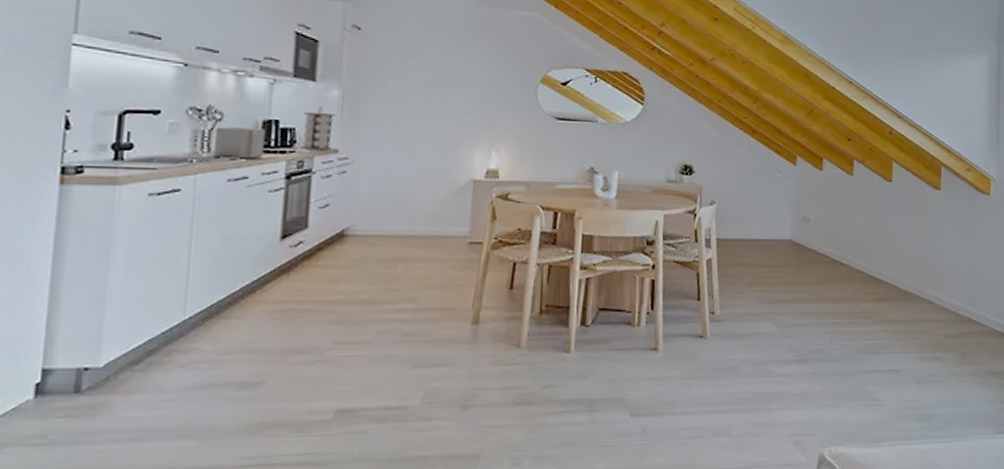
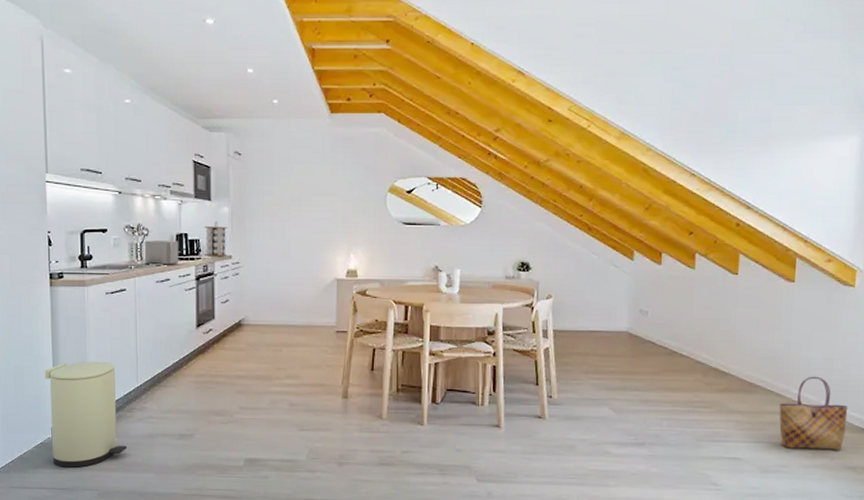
pedal bin: none [30,286,159,442] -> present [44,361,128,468]
tote bag: none [931,282,989,357] -> present [779,376,848,451]

